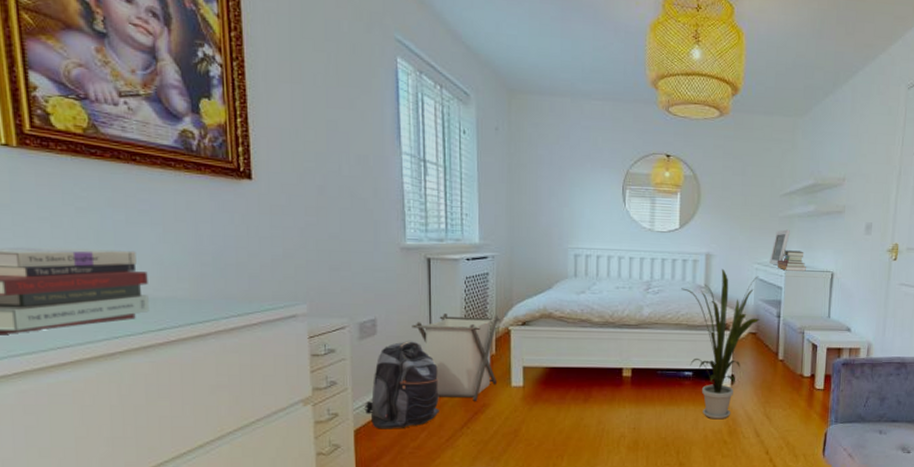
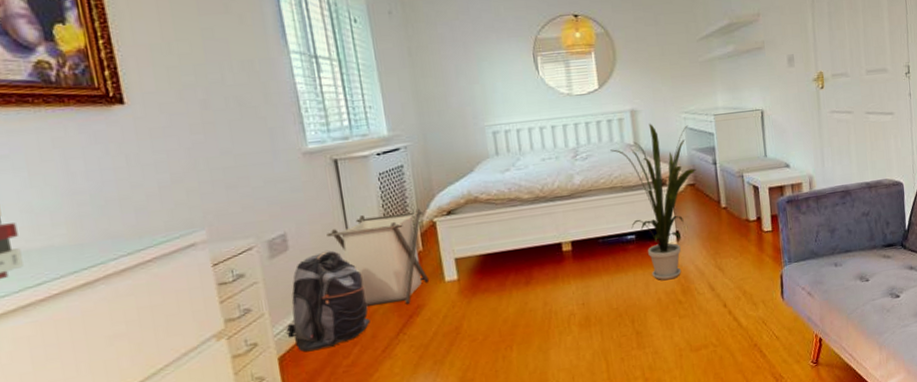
picture frame: present [769,229,790,266] -> none [696,73,713,112]
books: present [777,250,806,271] -> none [704,93,735,116]

